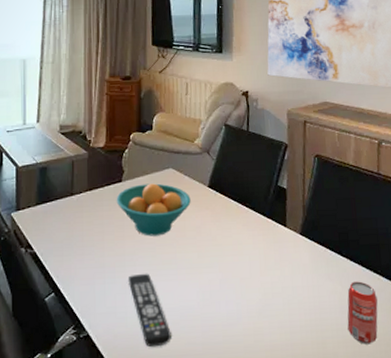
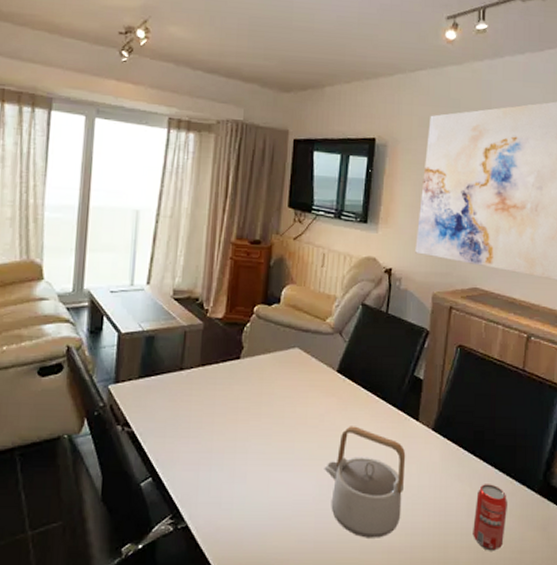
fruit bowl: present [116,183,191,236] -> none [231,363,316,422]
remote control: present [127,273,171,348] -> none [237,462,281,543]
teapot: none [205,235,279,338] -> present [324,426,406,538]

